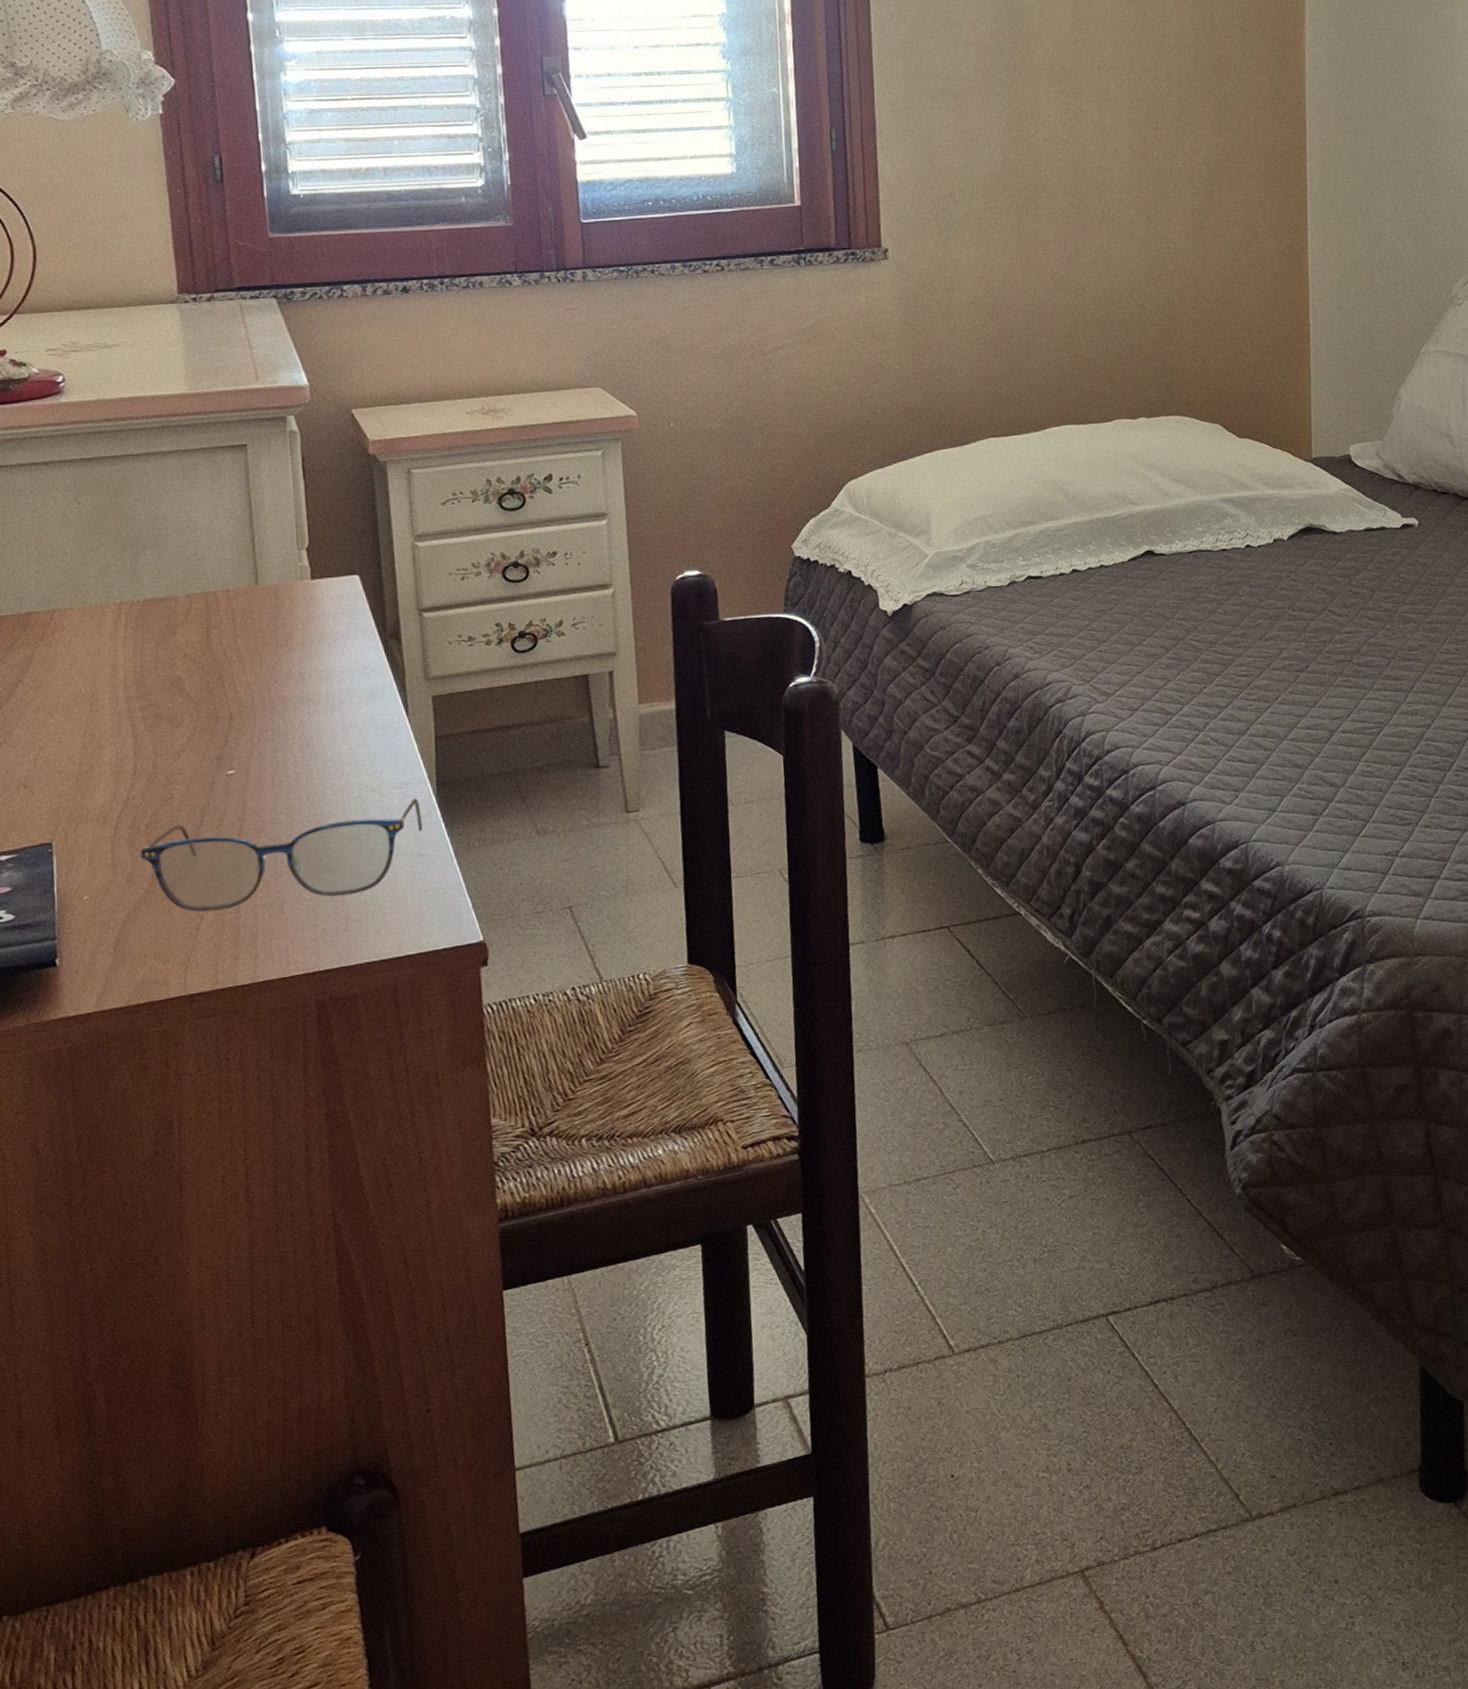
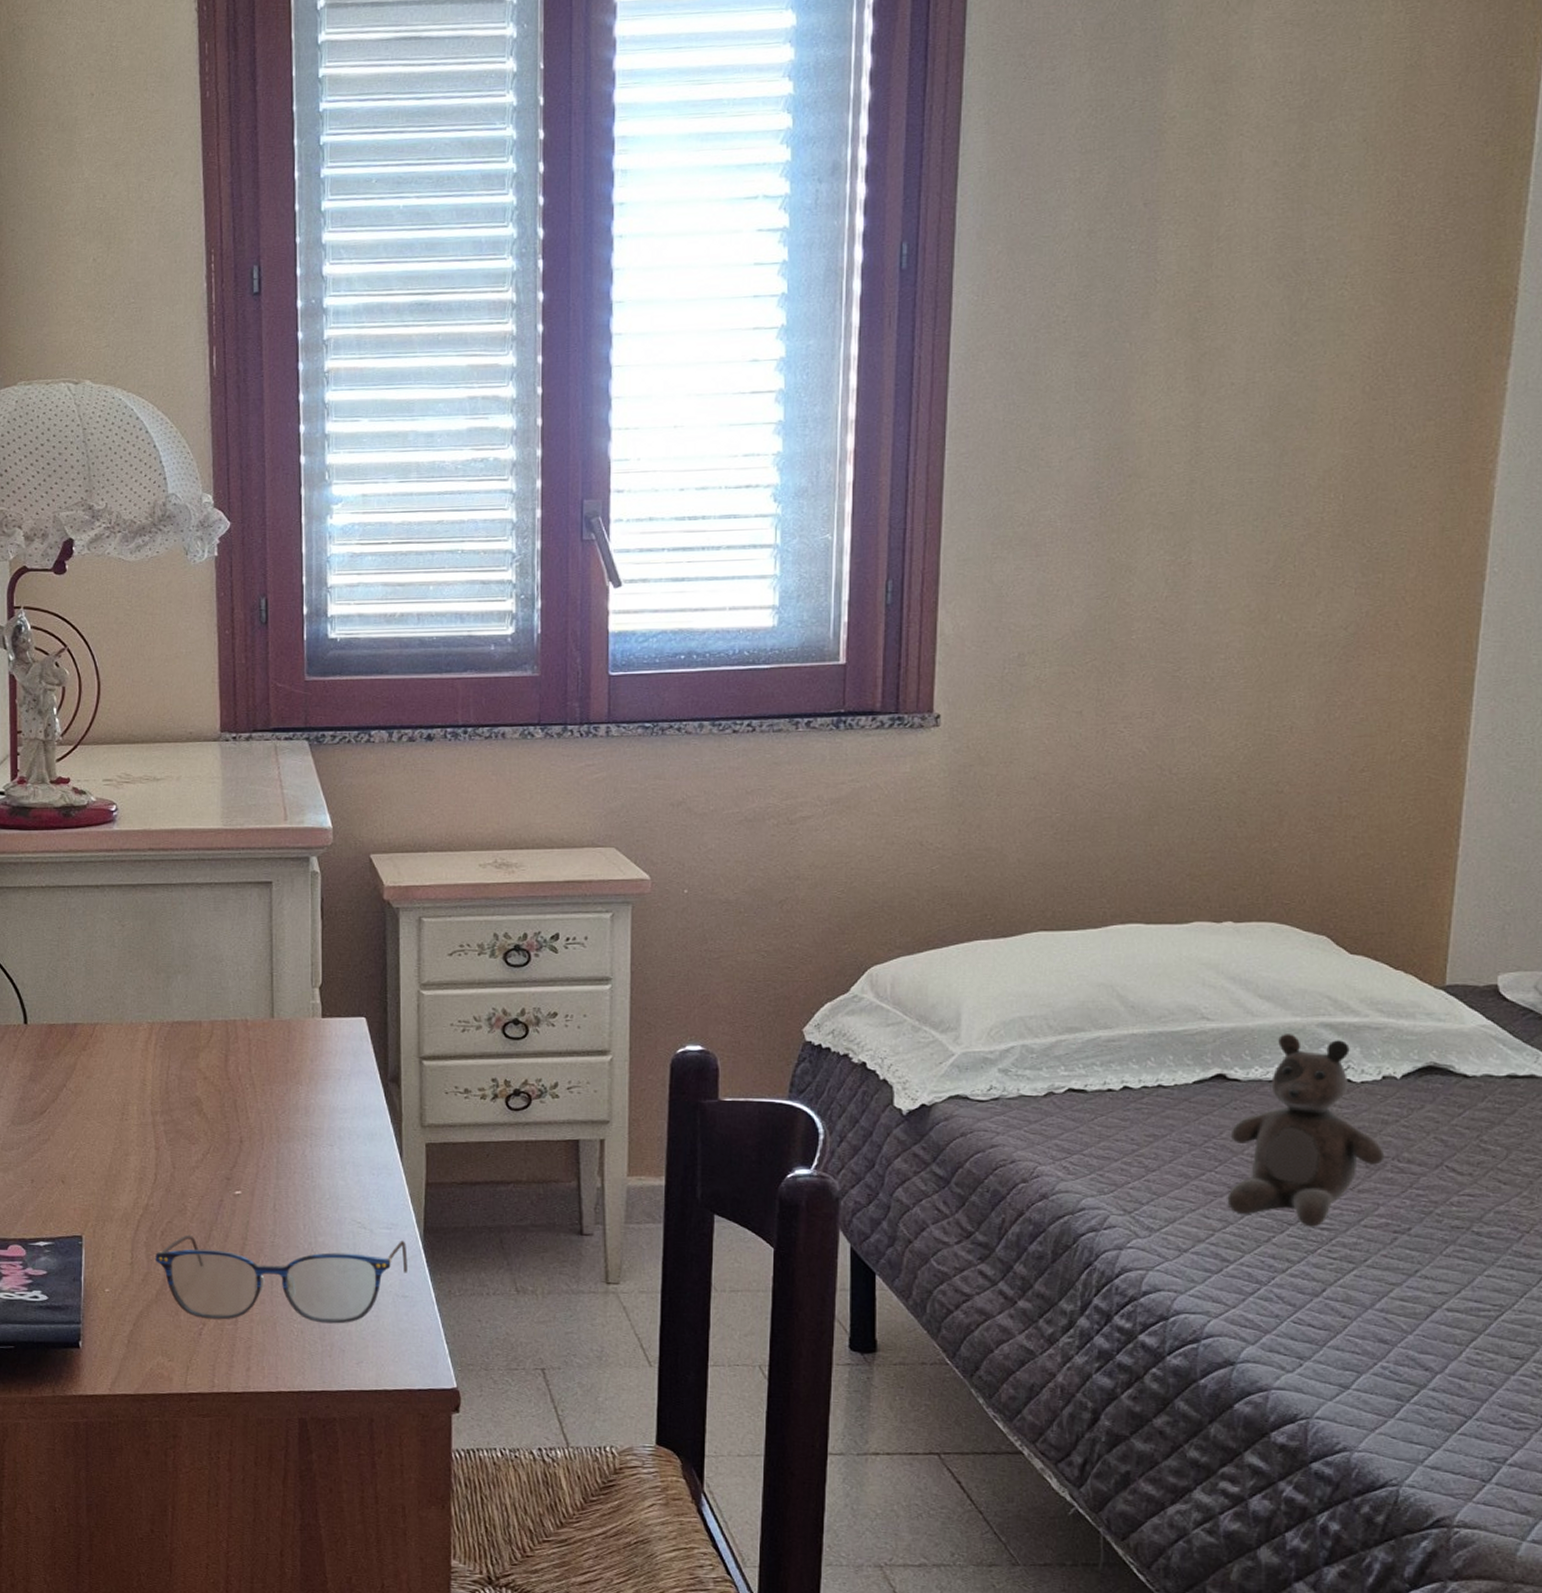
stuffed animal: none [1162,510,1282,676] -> present [1227,1034,1385,1227]

